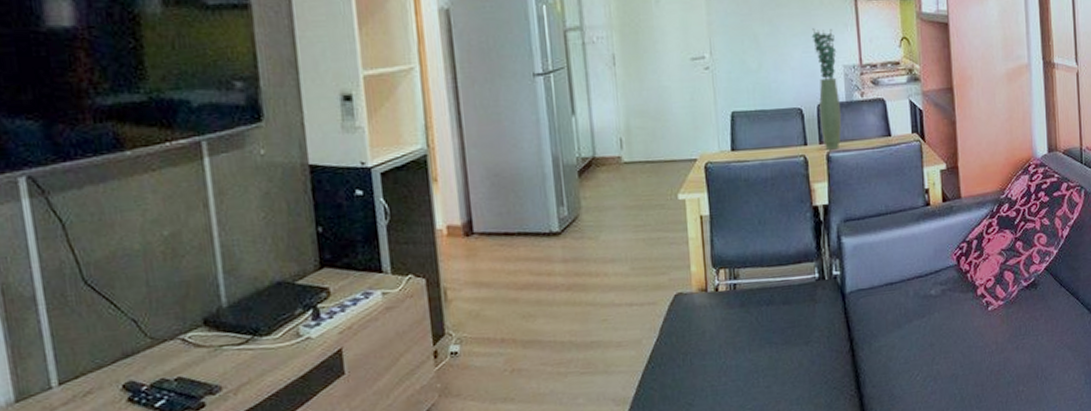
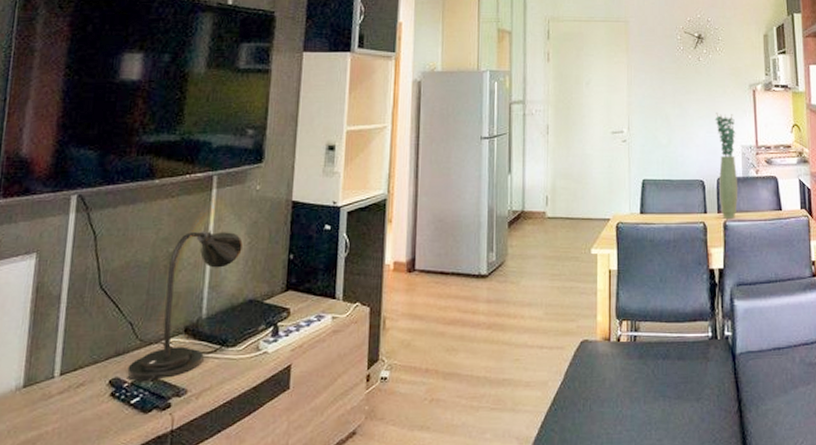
desk lamp: none [142,205,257,383] -> present [127,229,243,382]

